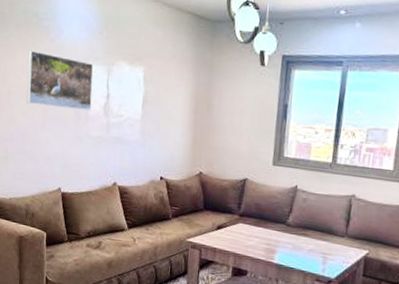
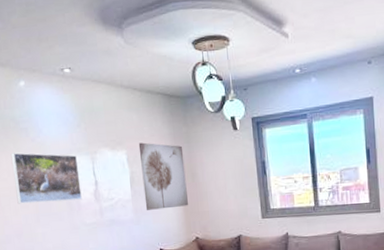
wall art: none [153,62,204,138] -> present [138,142,189,210]

